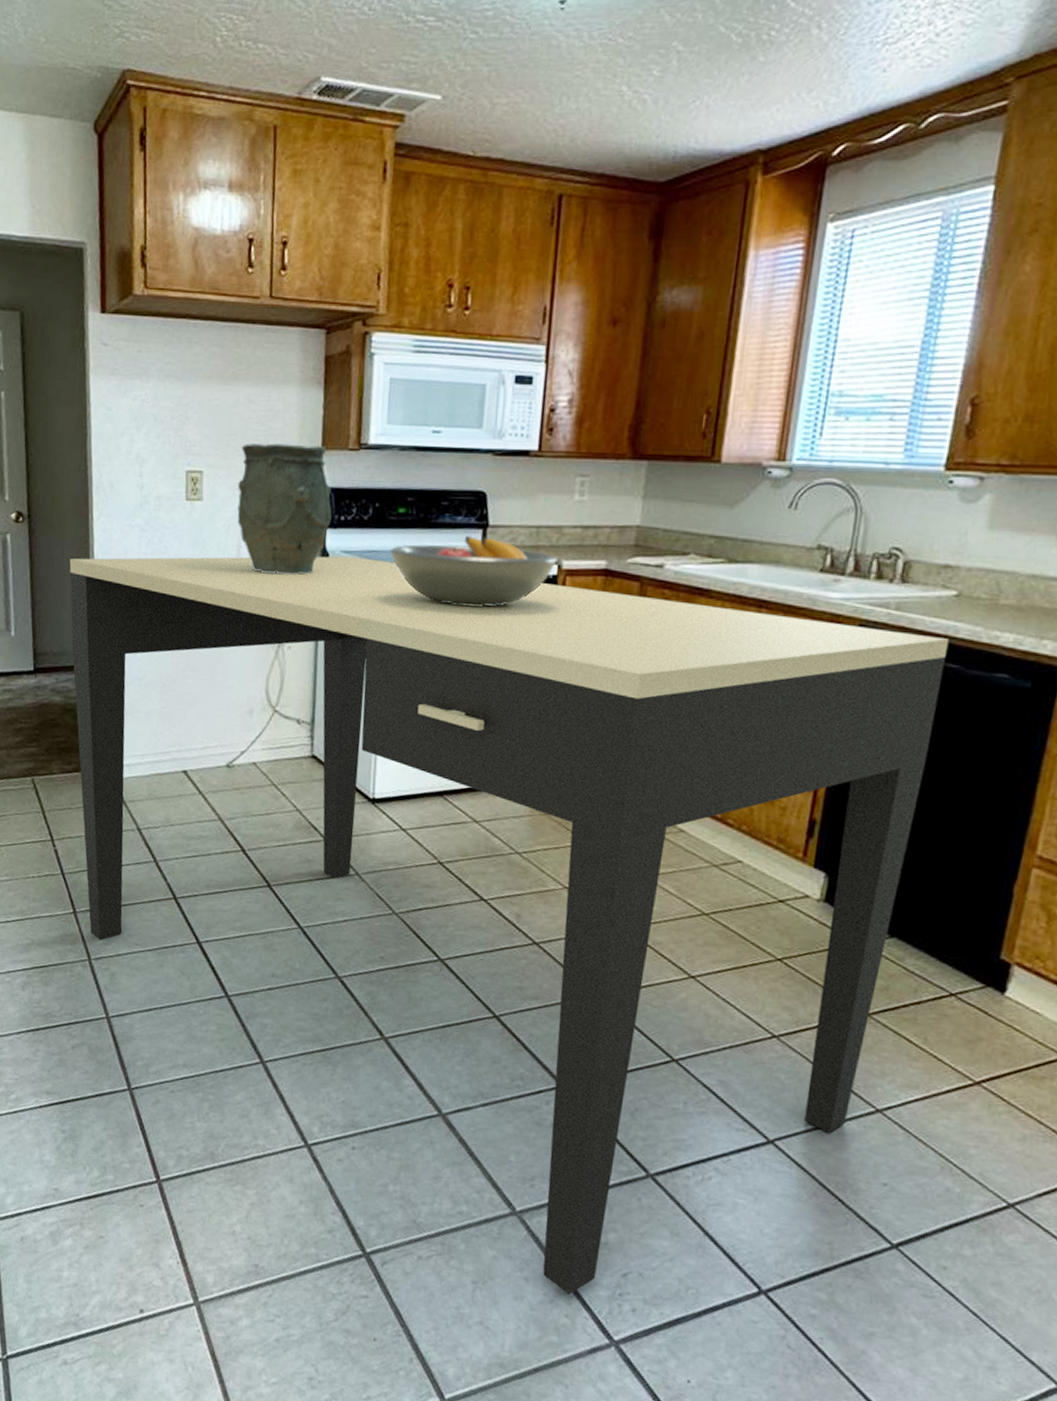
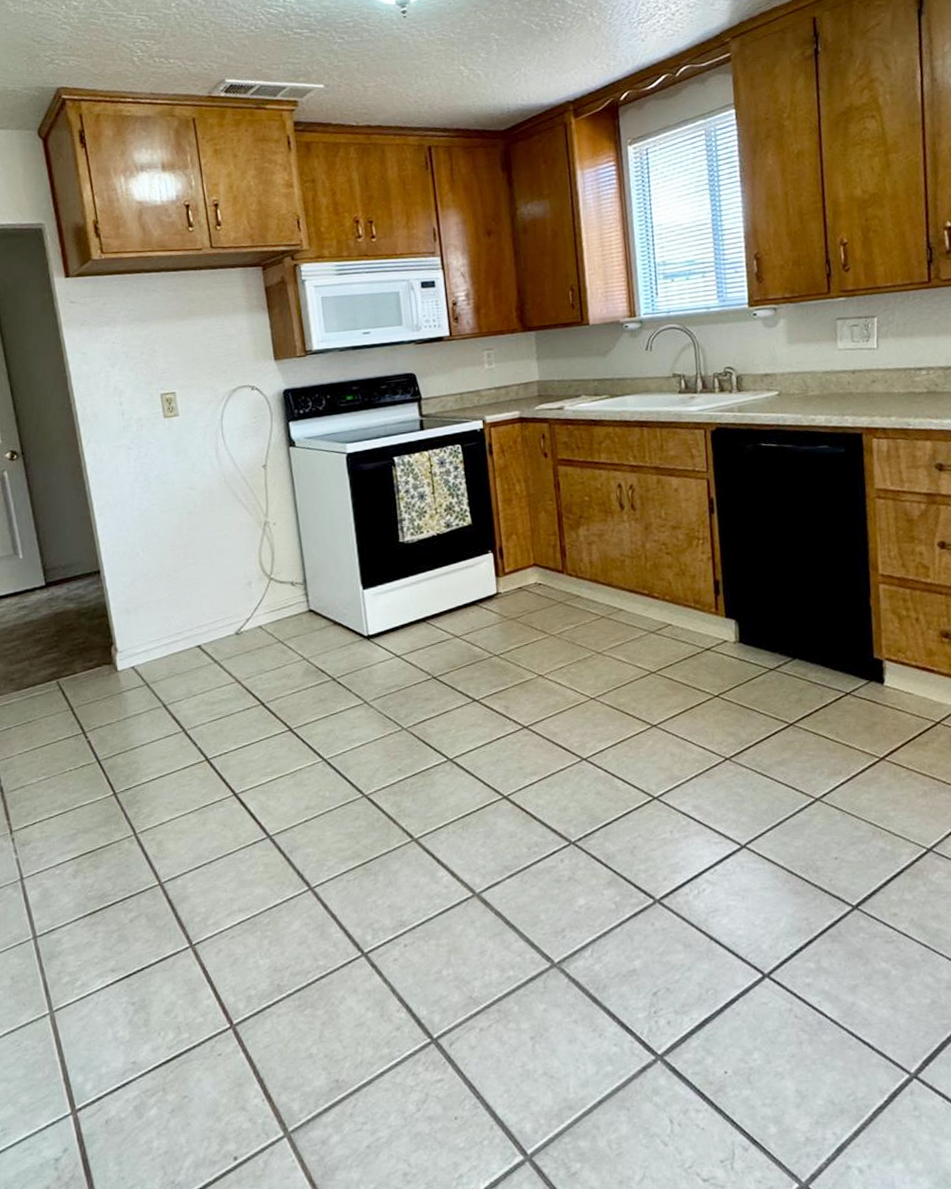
dining table: present [69,556,950,1295] -> none [66,426,796,1025]
vase: present [237,443,332,575] -> none [205,357,292,466]
fruit bowl: present [389,536,557,607] -> none [345,408,481,466]

